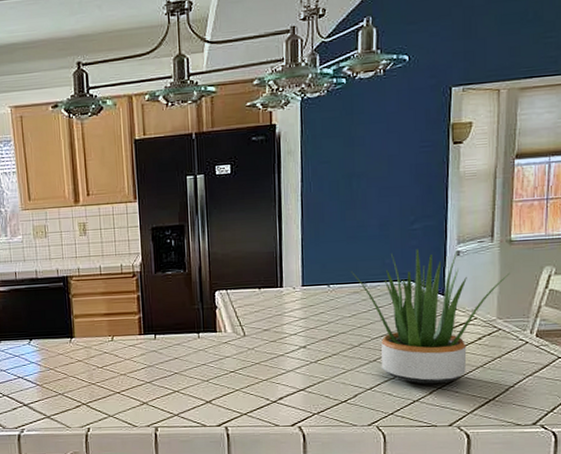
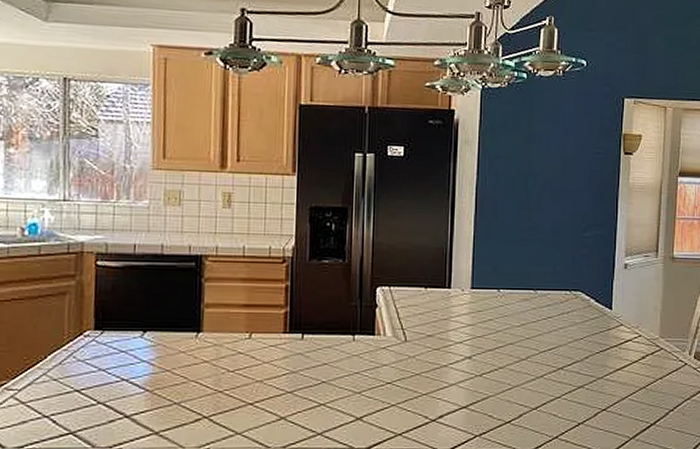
potted plant: present [350,249,510,385] -> none [521,258,672,405]

